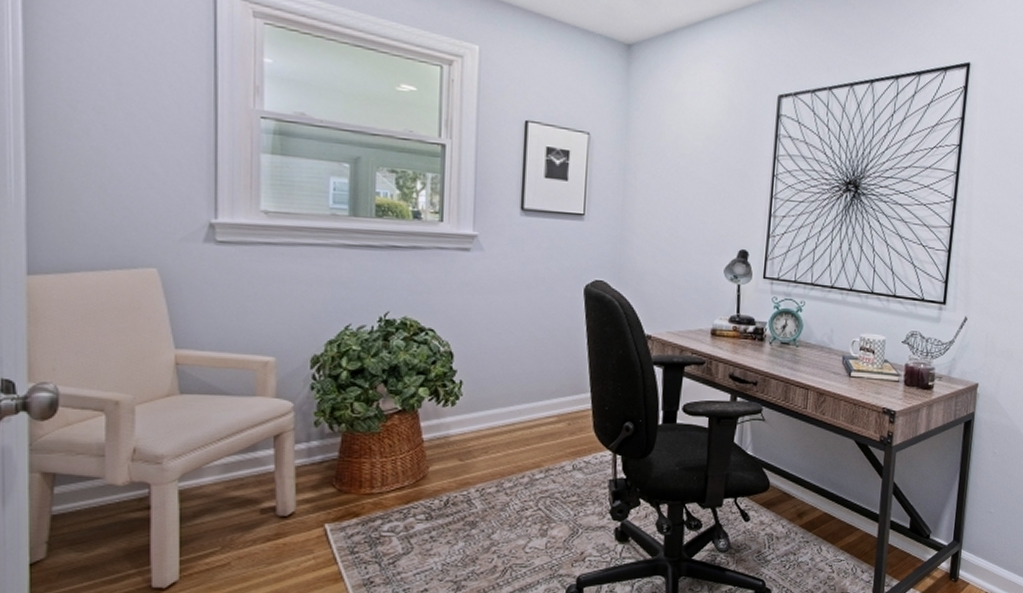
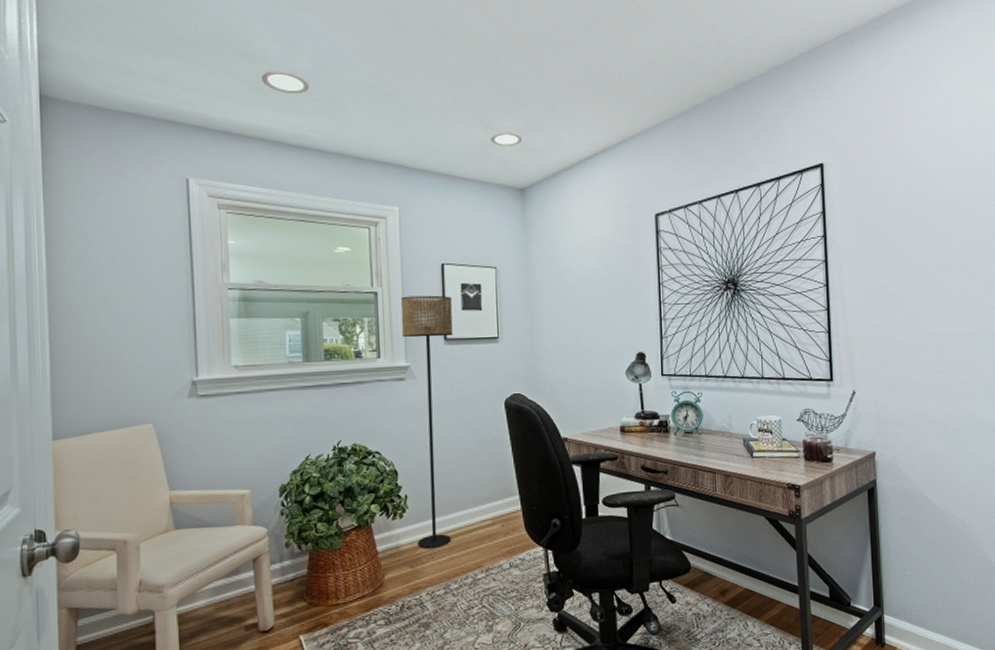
floor lamp: none [469,153,535,442] -> present [400,295,453,549]

